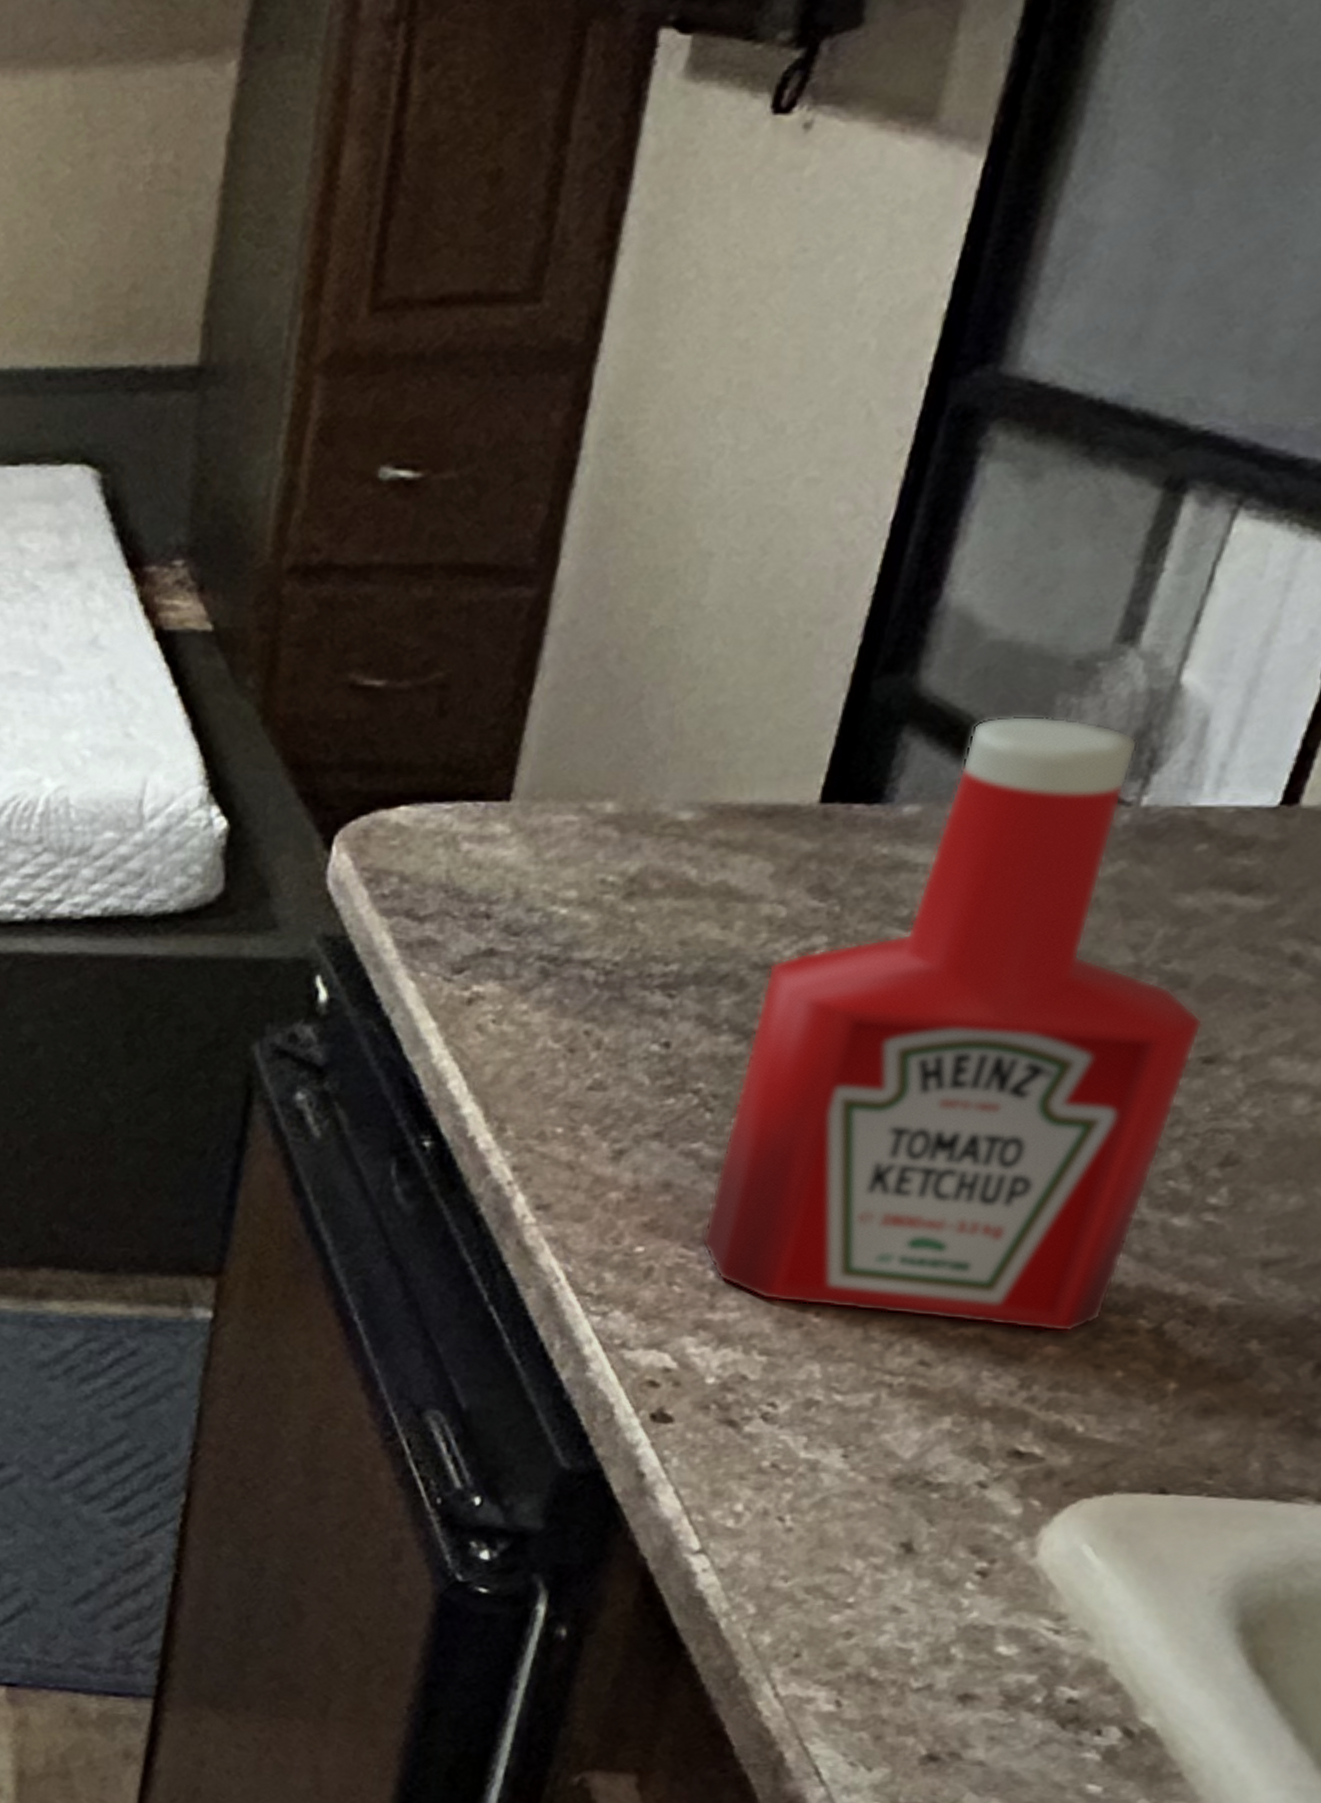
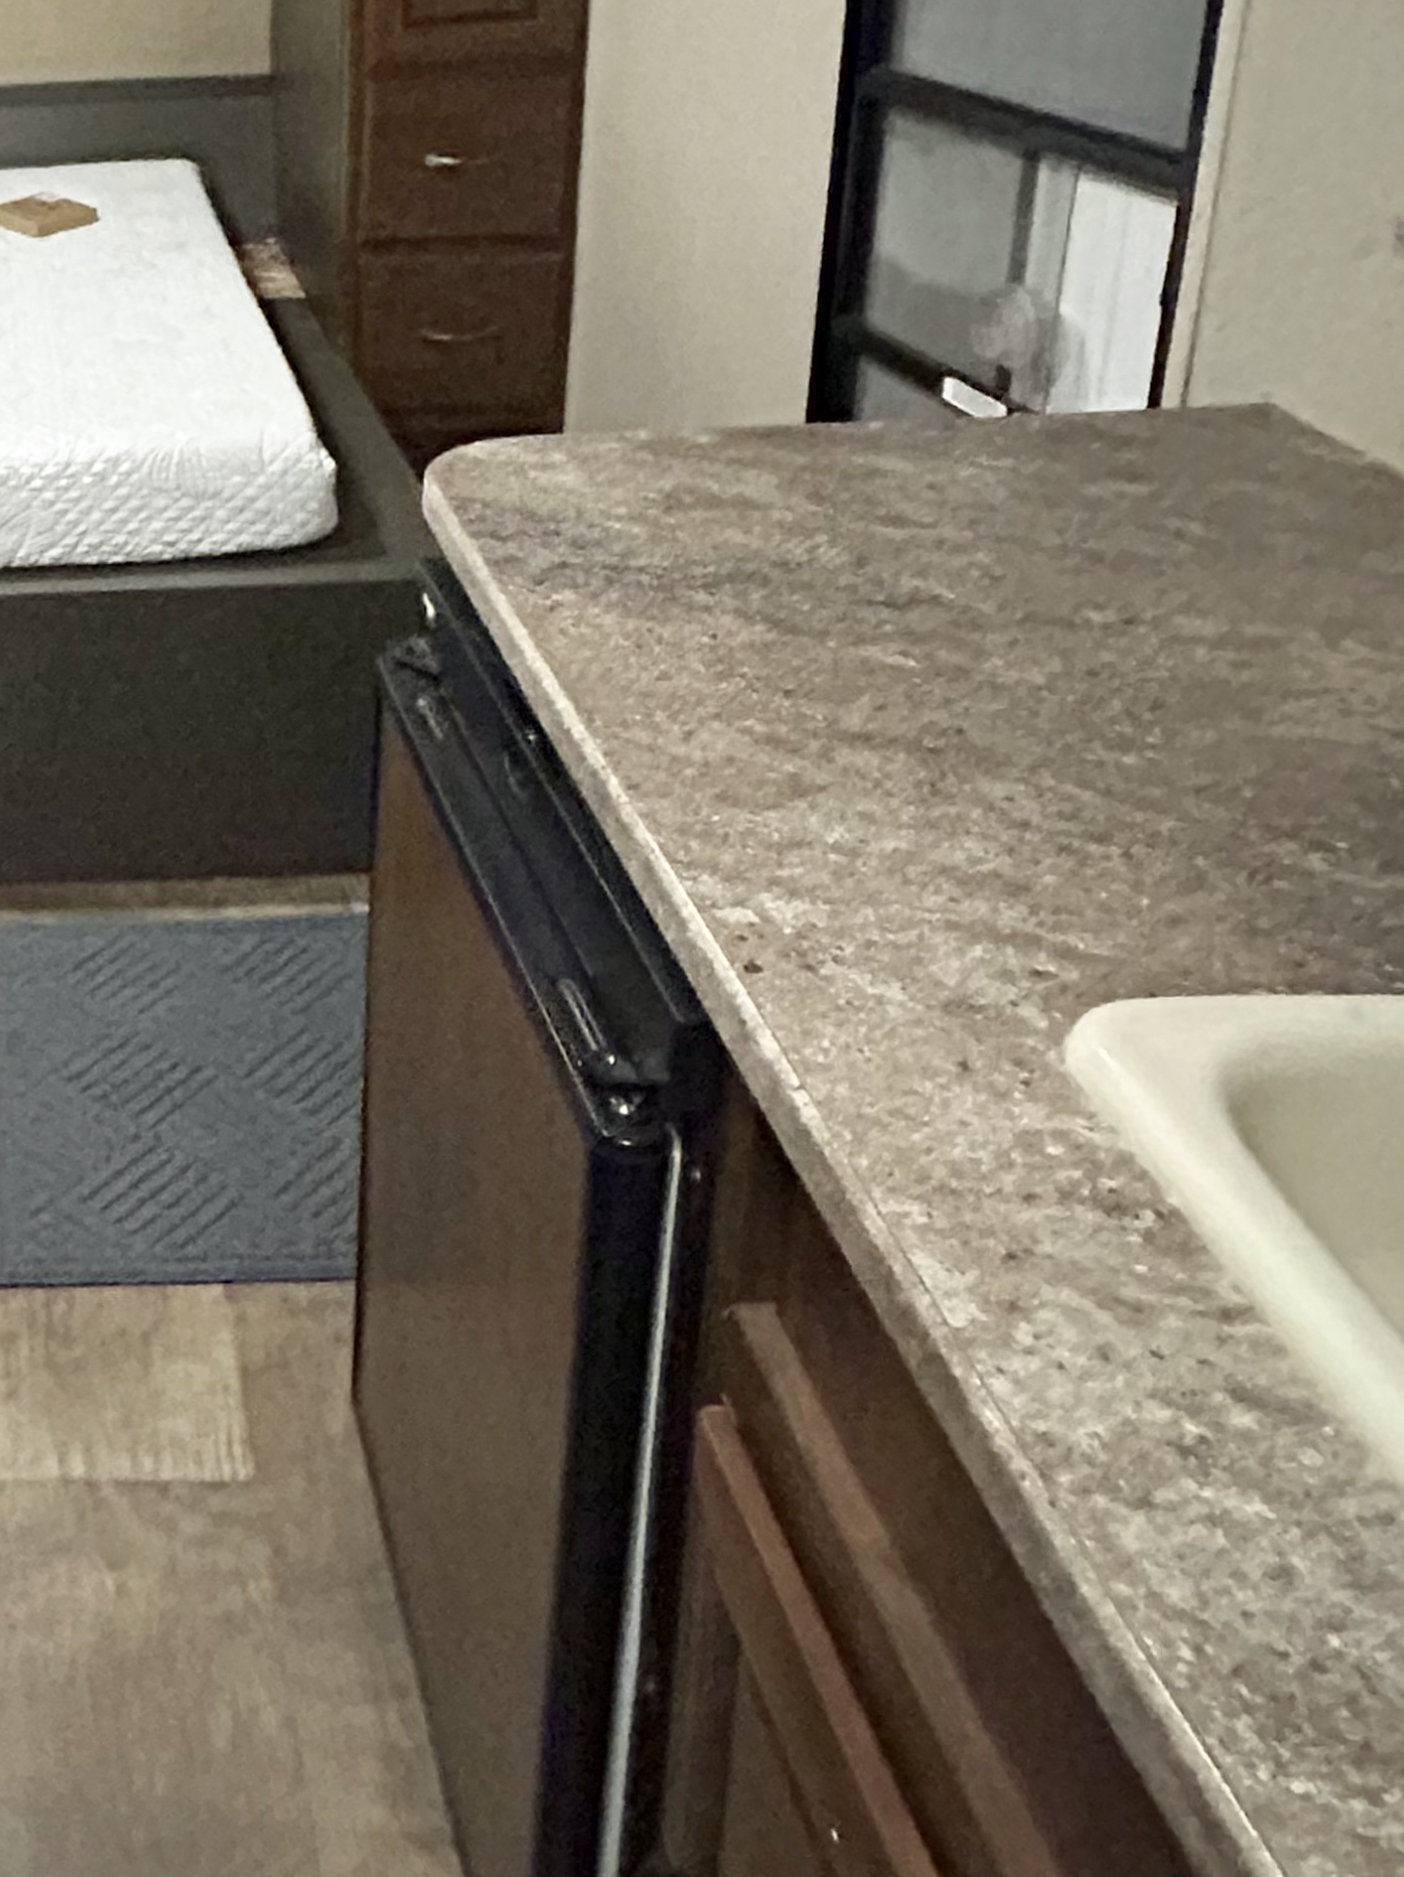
ketchup bottle: present [701,715,1204,1333] -> none [764,344,1120,863]

